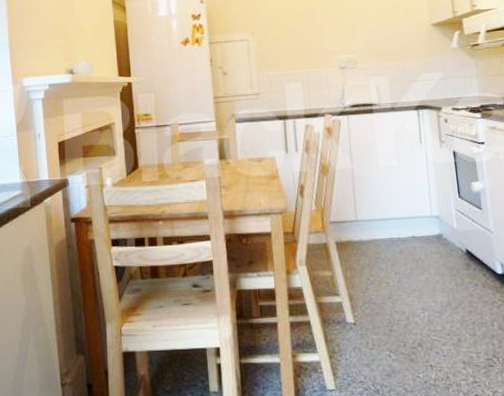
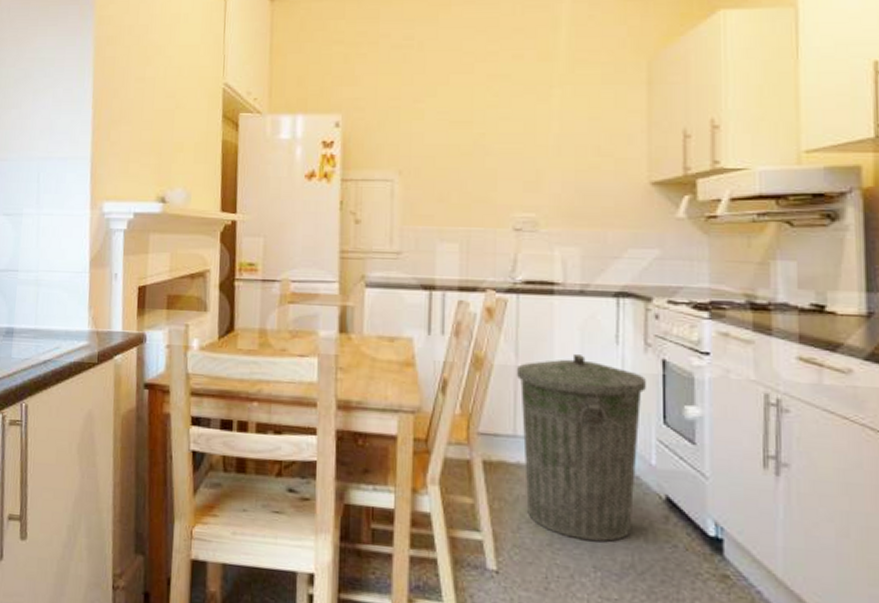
trash can: none [352,154,445,291] -> present [516,353,646,542]

